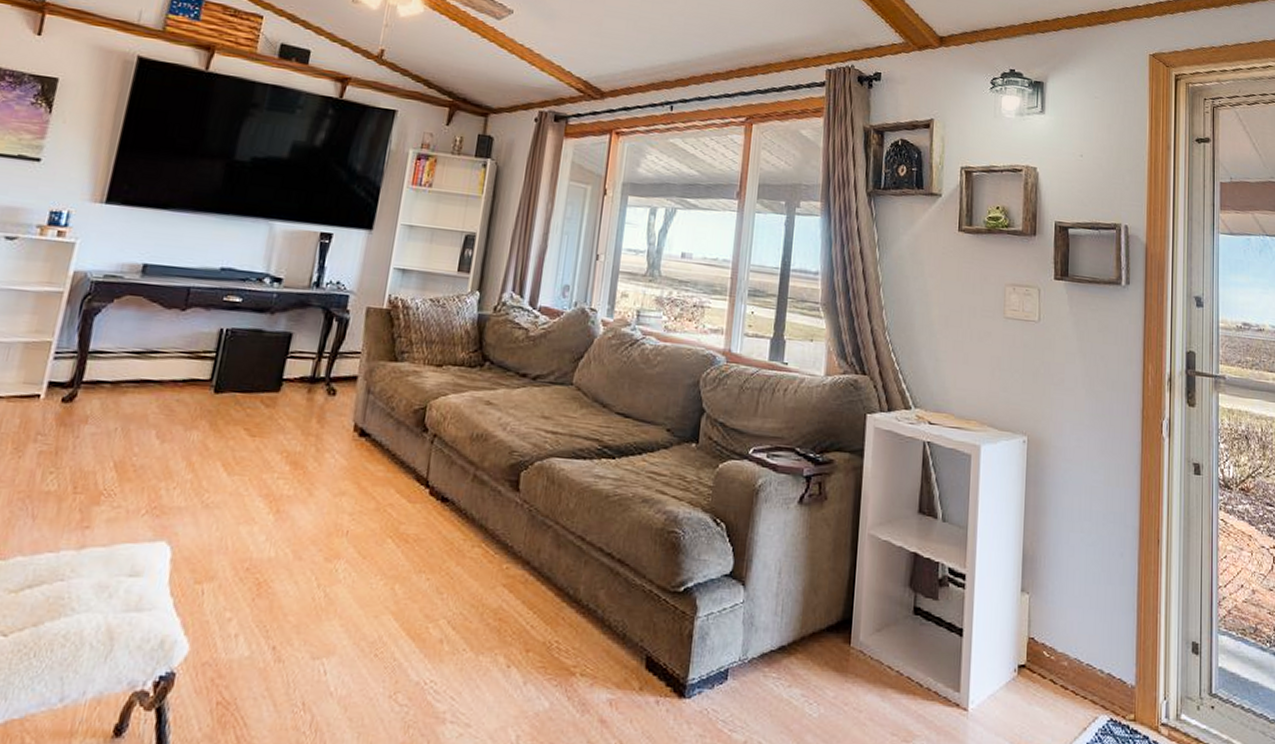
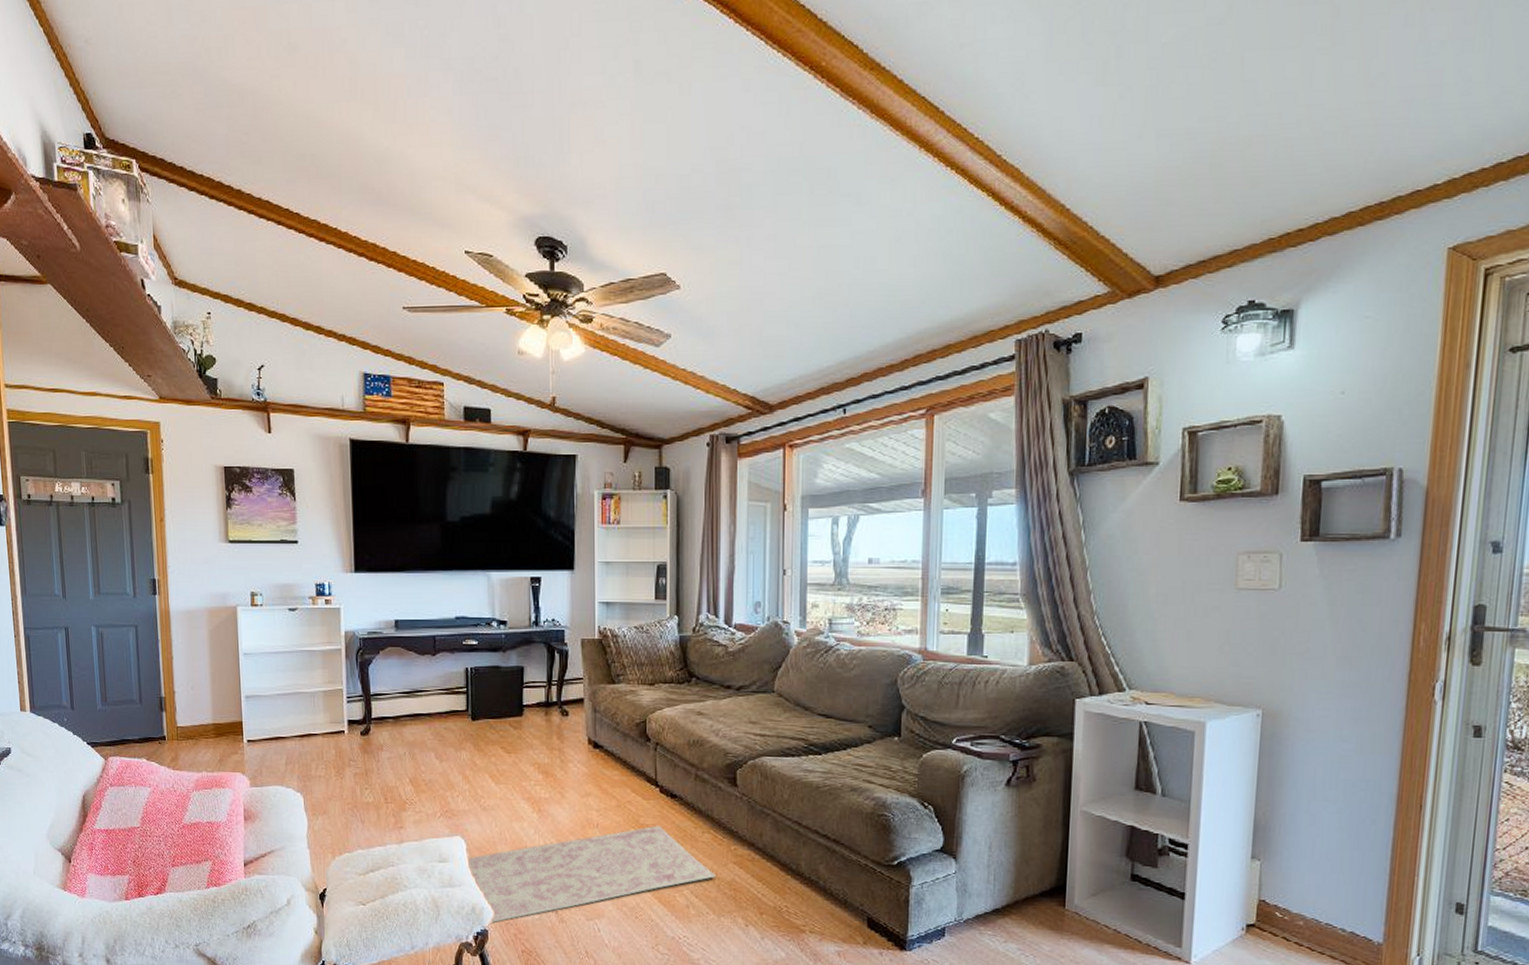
rug: none [168,535,481,664] -> present [468,825,717,924]

